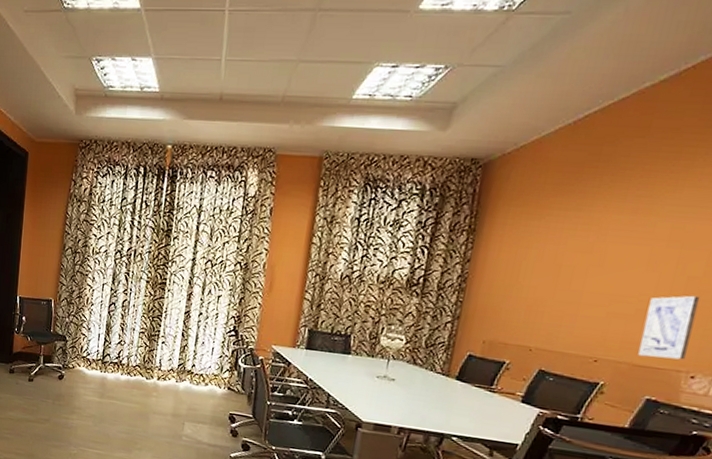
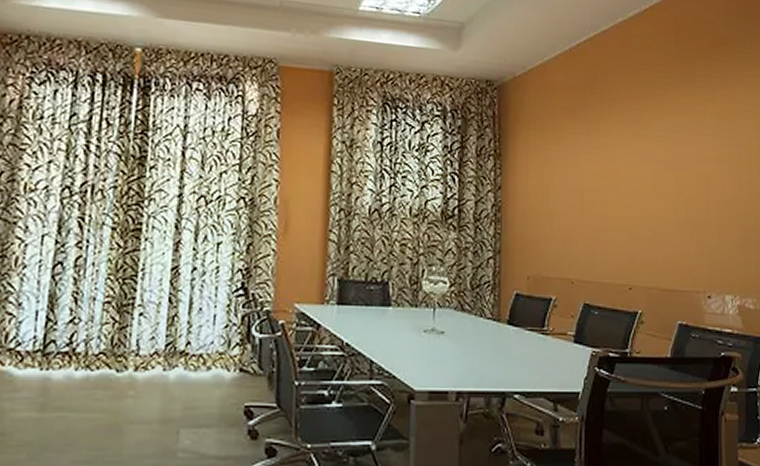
wall art: present [638,295,701,360] -> none [662,216,701,281]

